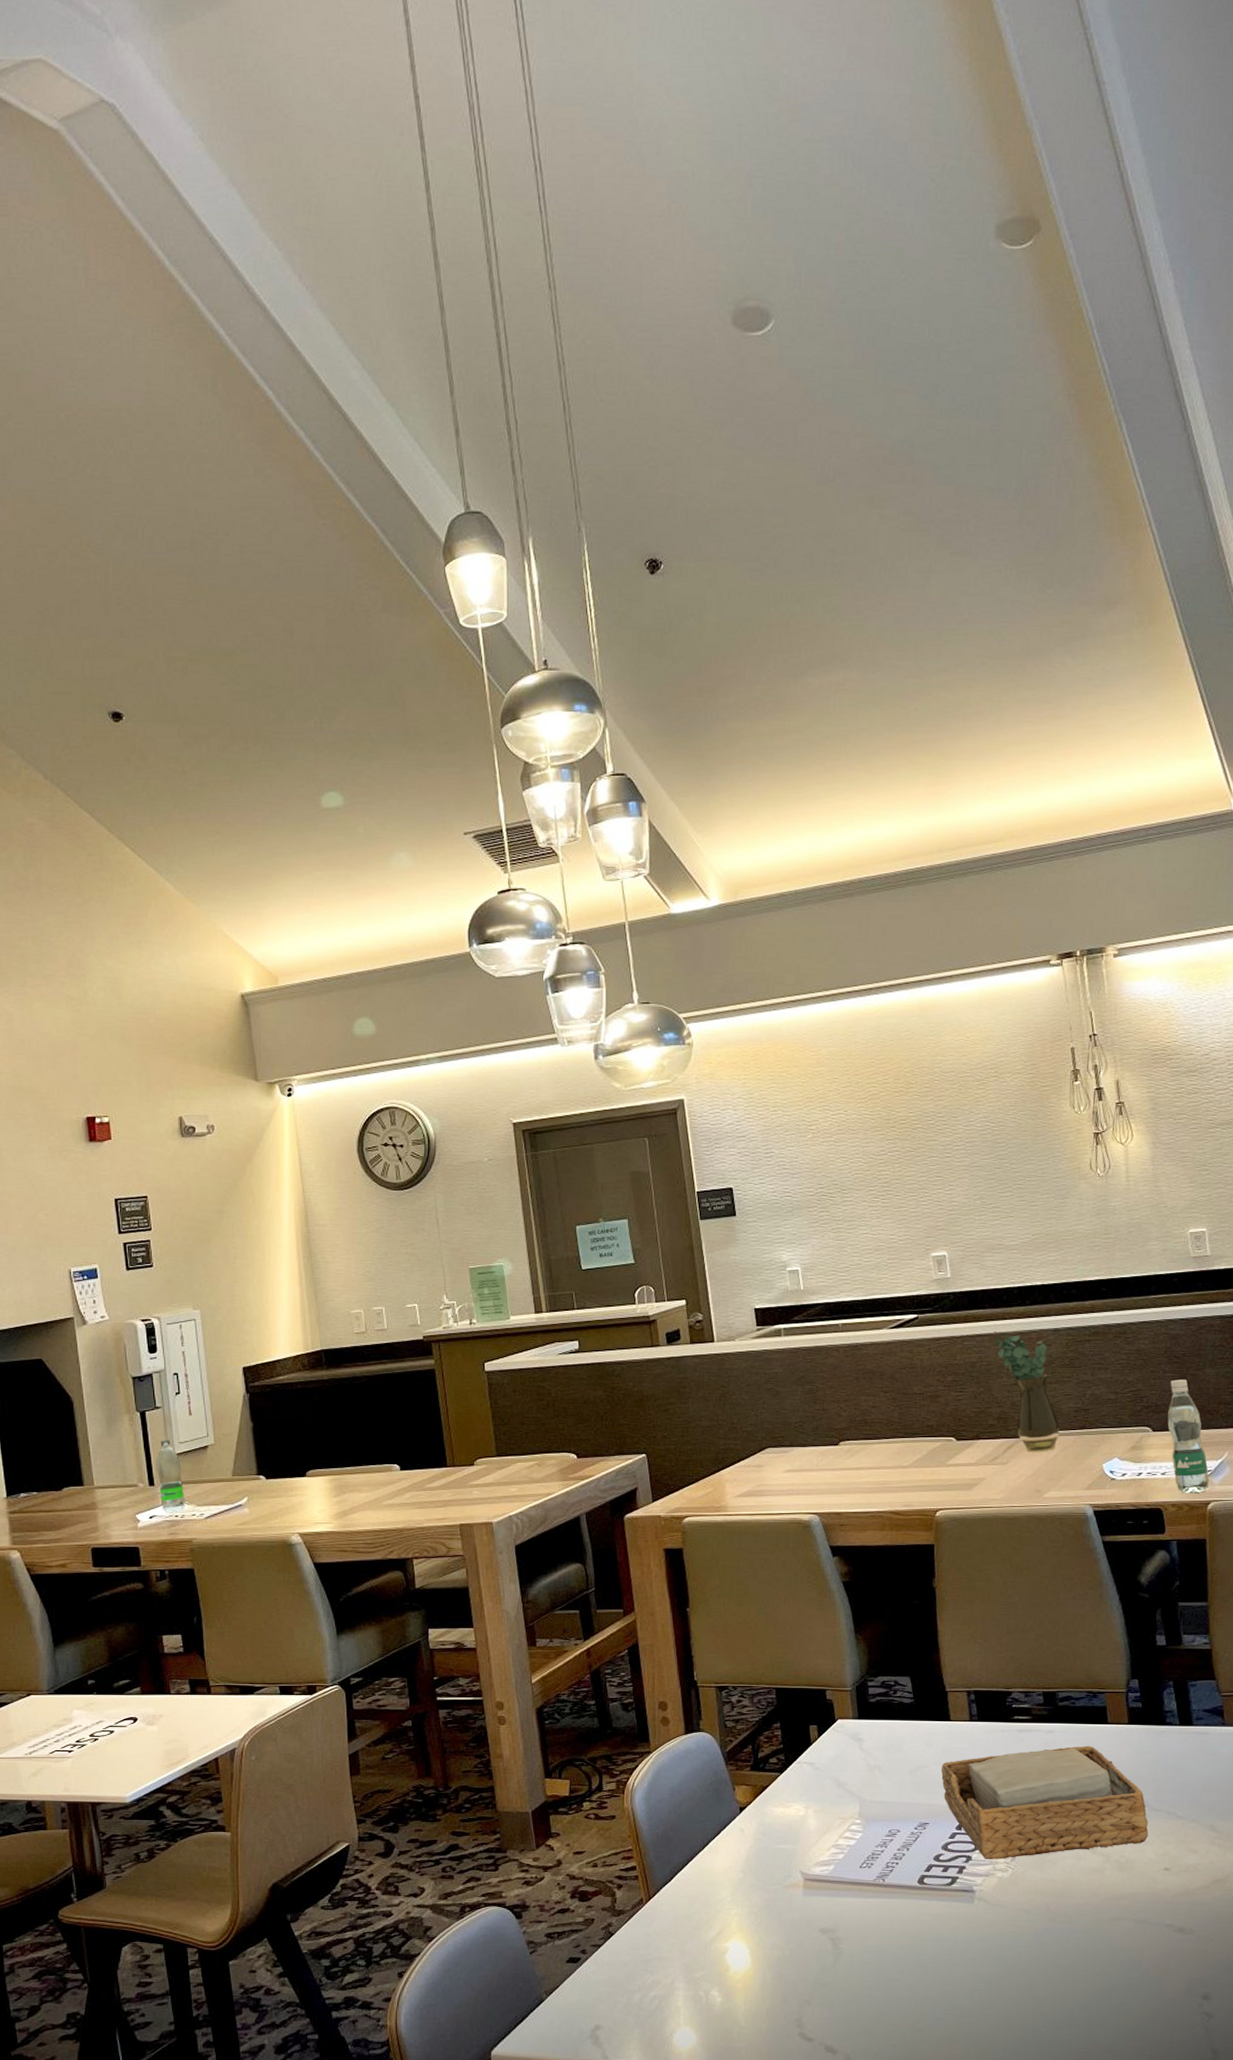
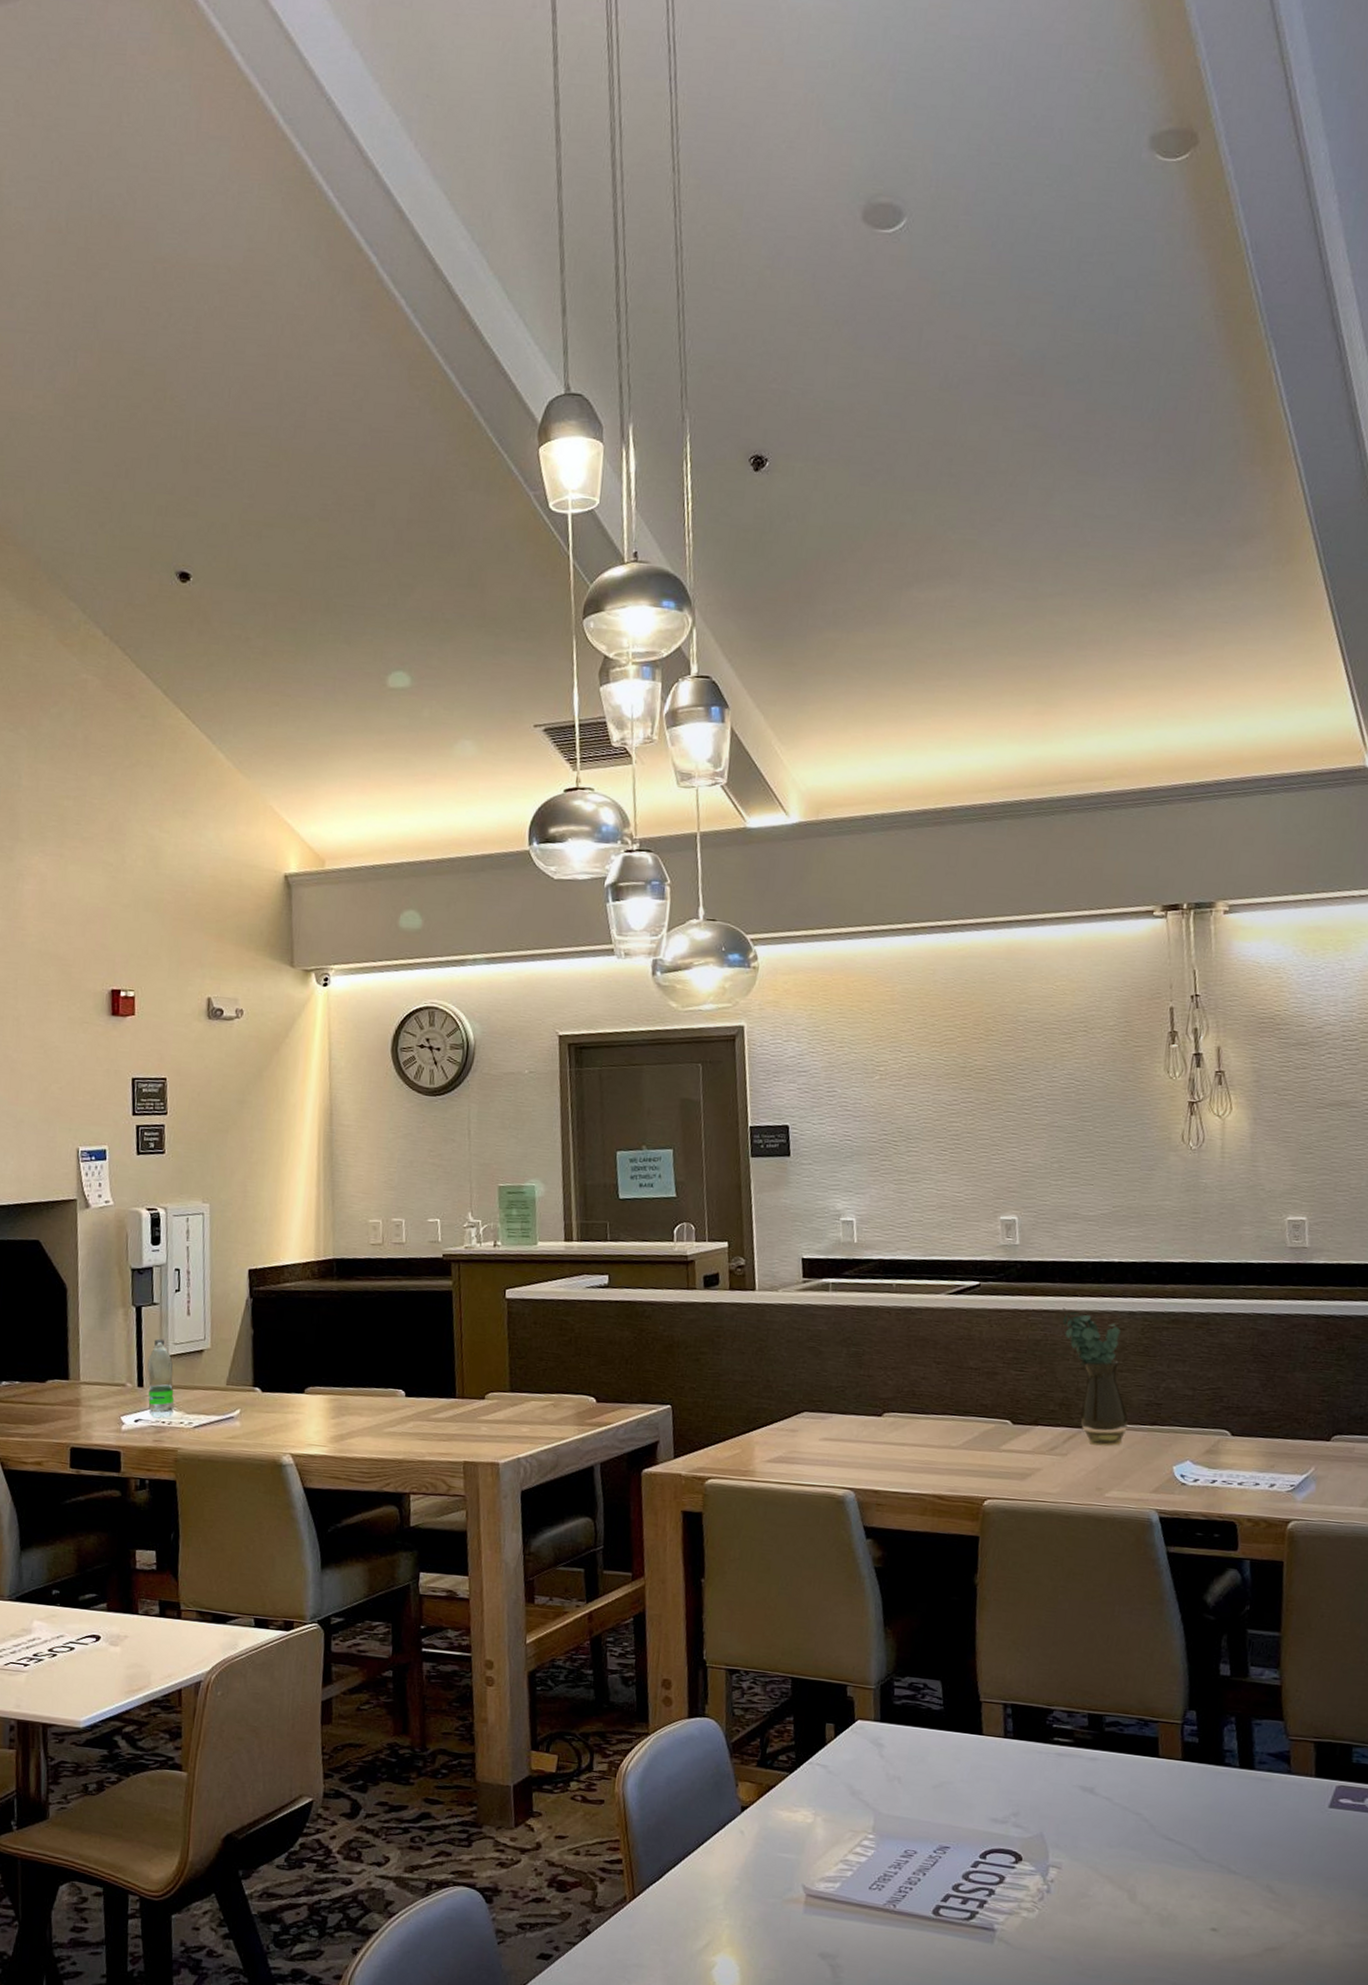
napkin holder: present [941,1746,1149,1859] -> none [967,1778,1197,1897]
bottle: present [1166,1379,1209,1493] -> none [1248,1380,1292,1509]

